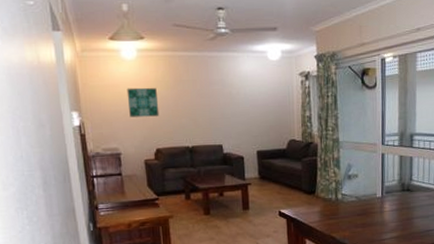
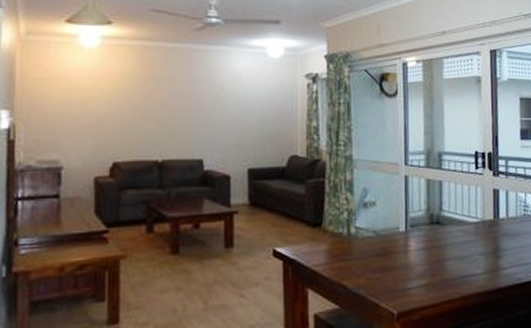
wall art: present [126,87,160,117] -> none [80,82,123,120]

